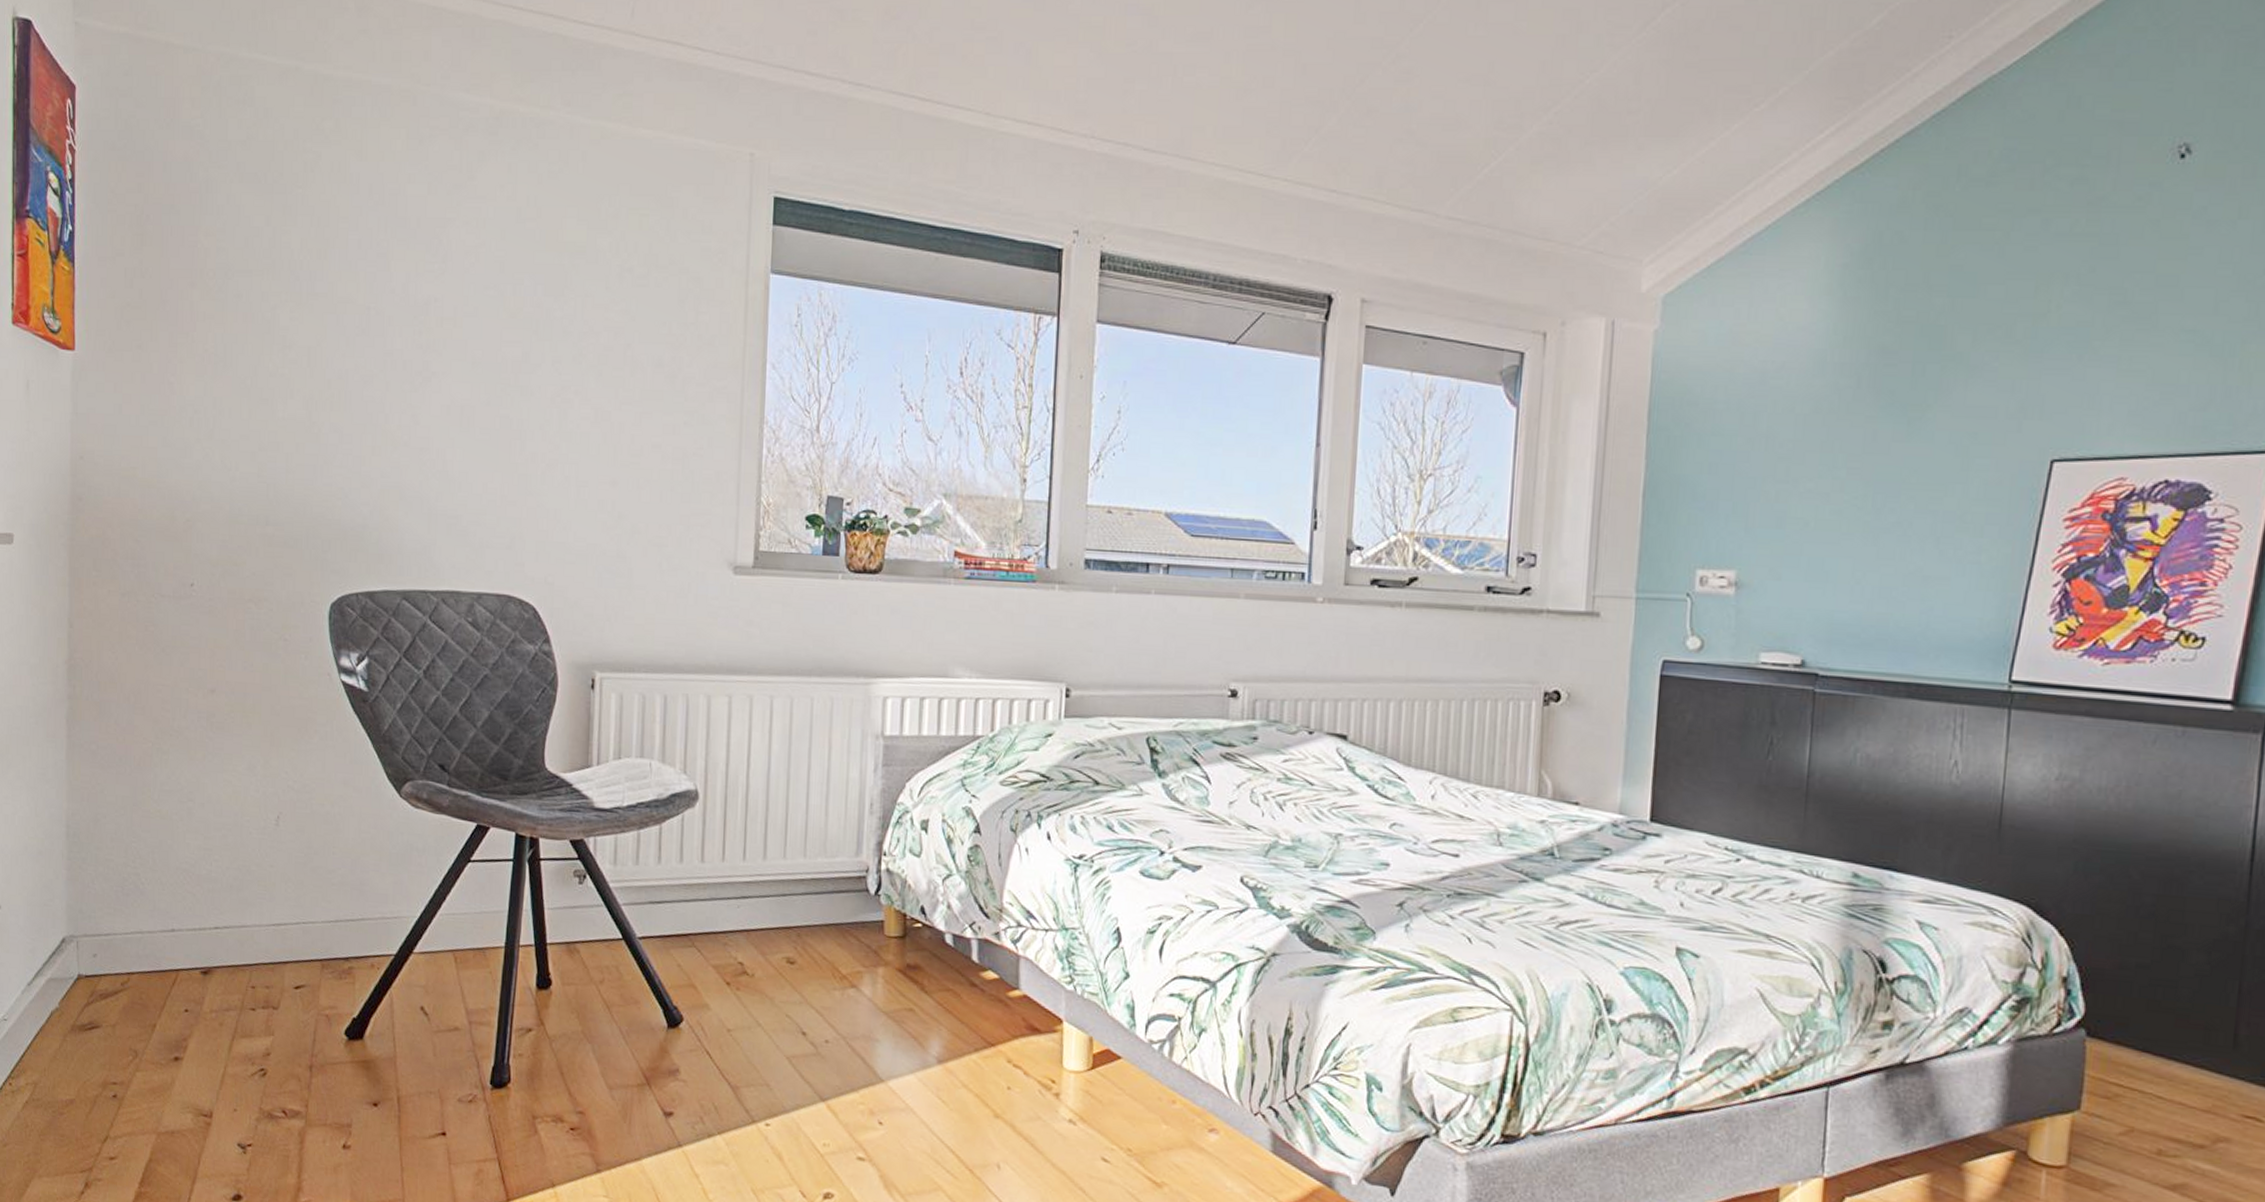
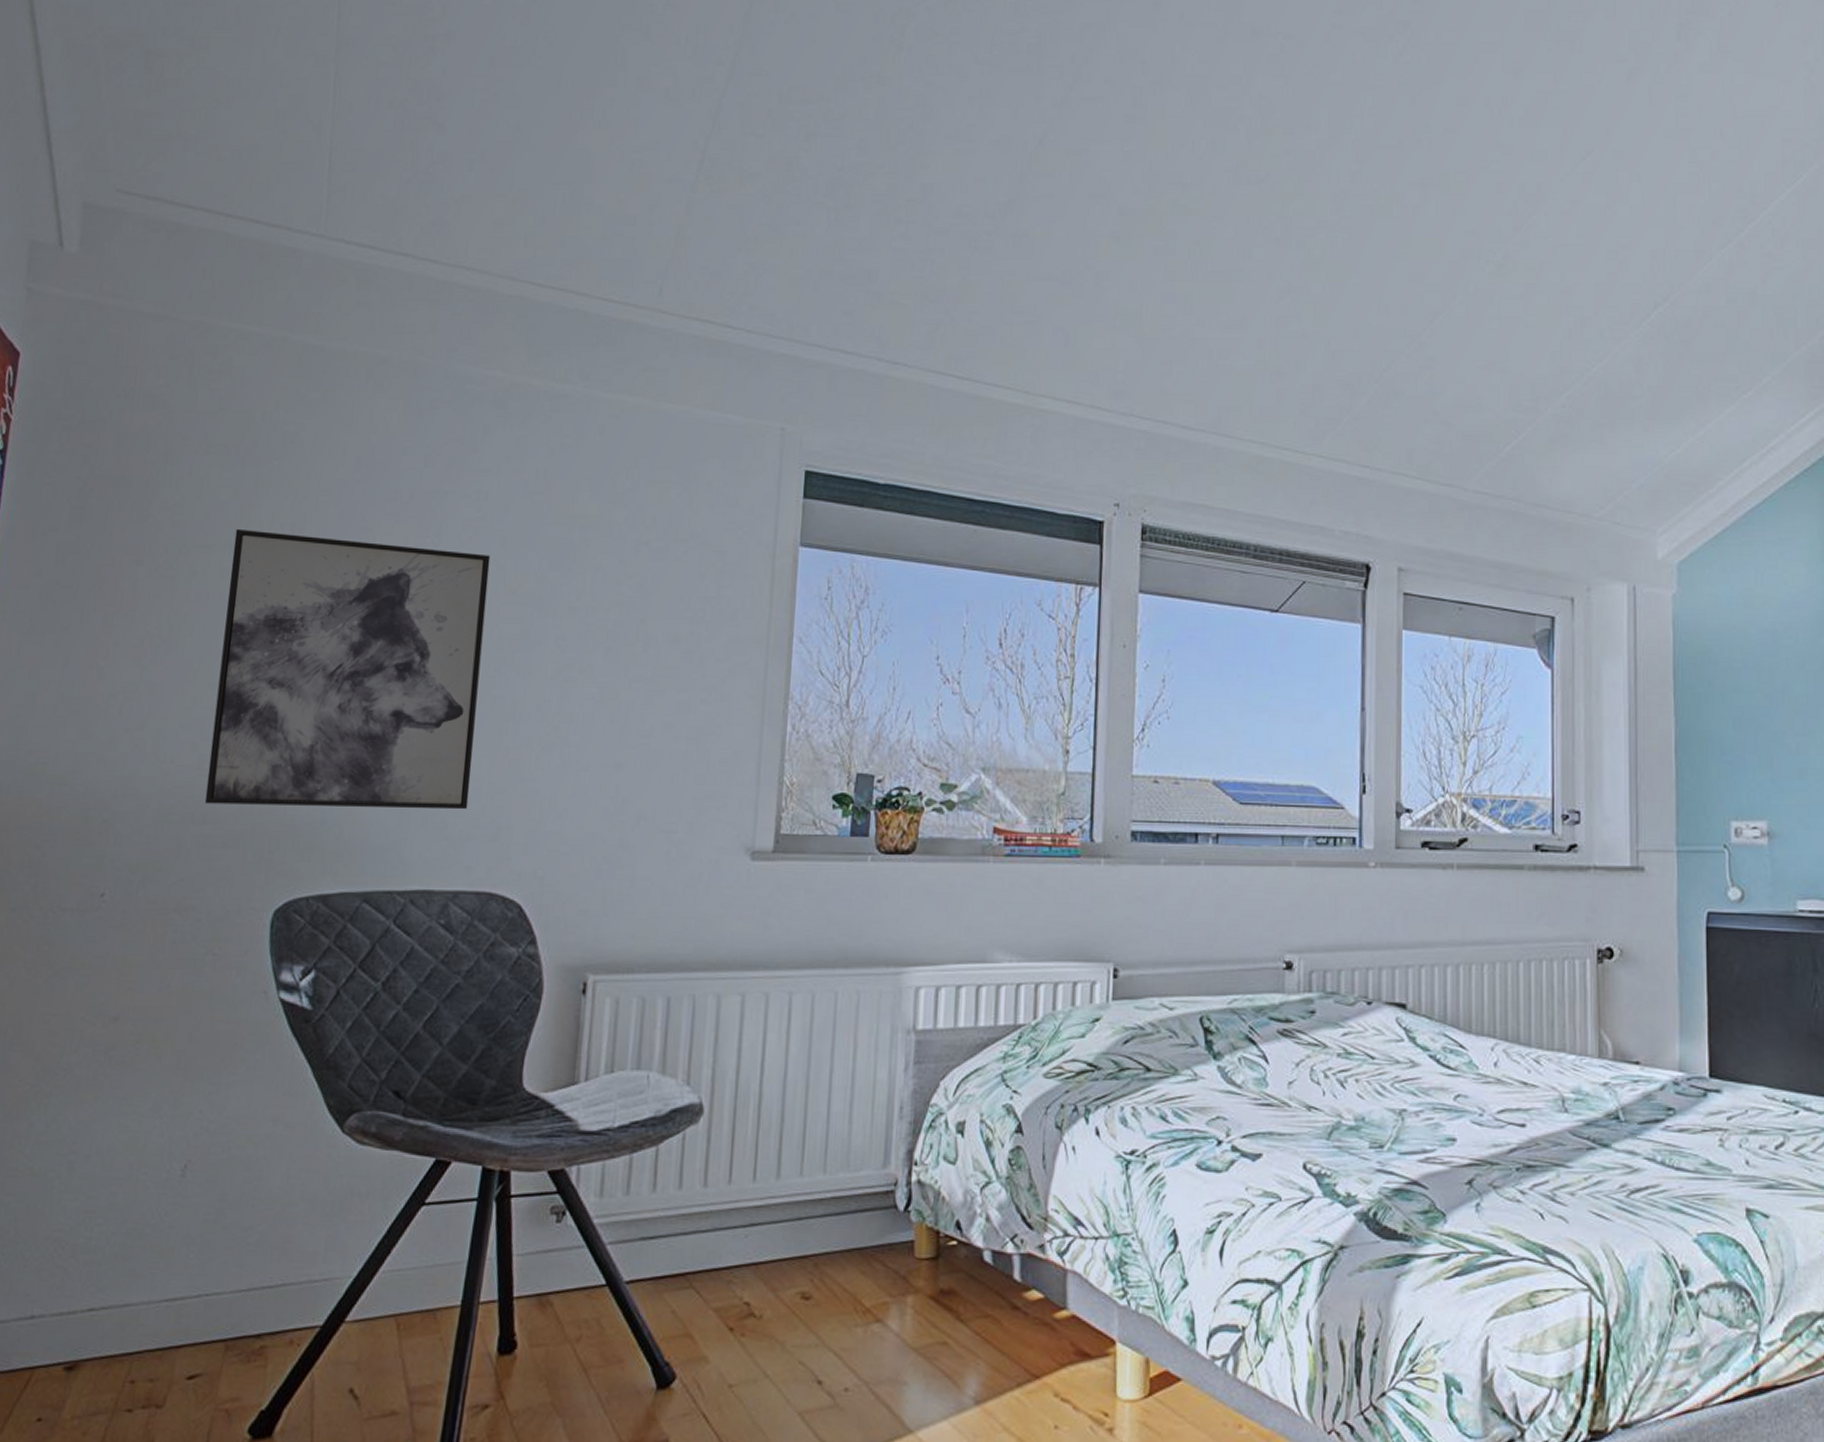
wall art: none [266,254,492,520] -> present [204,528,491,810]

